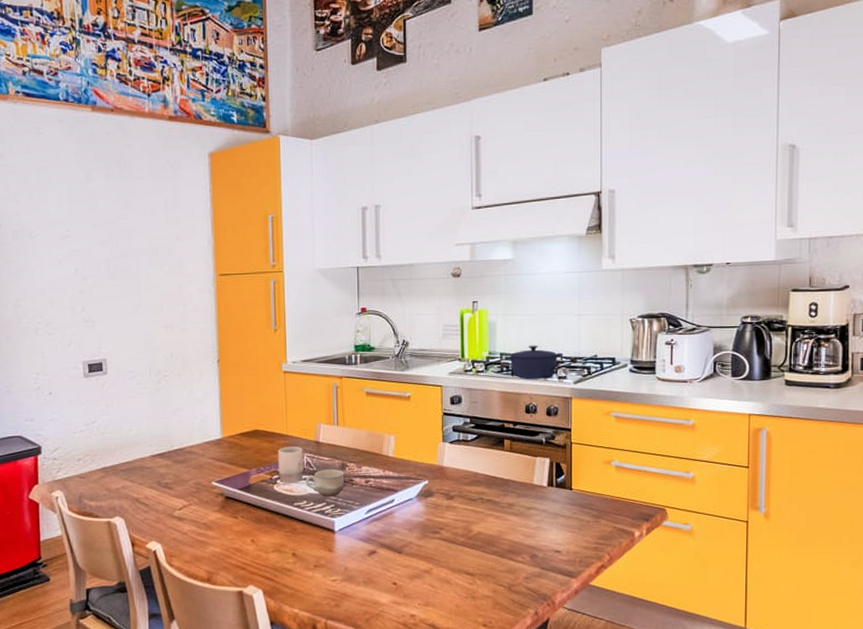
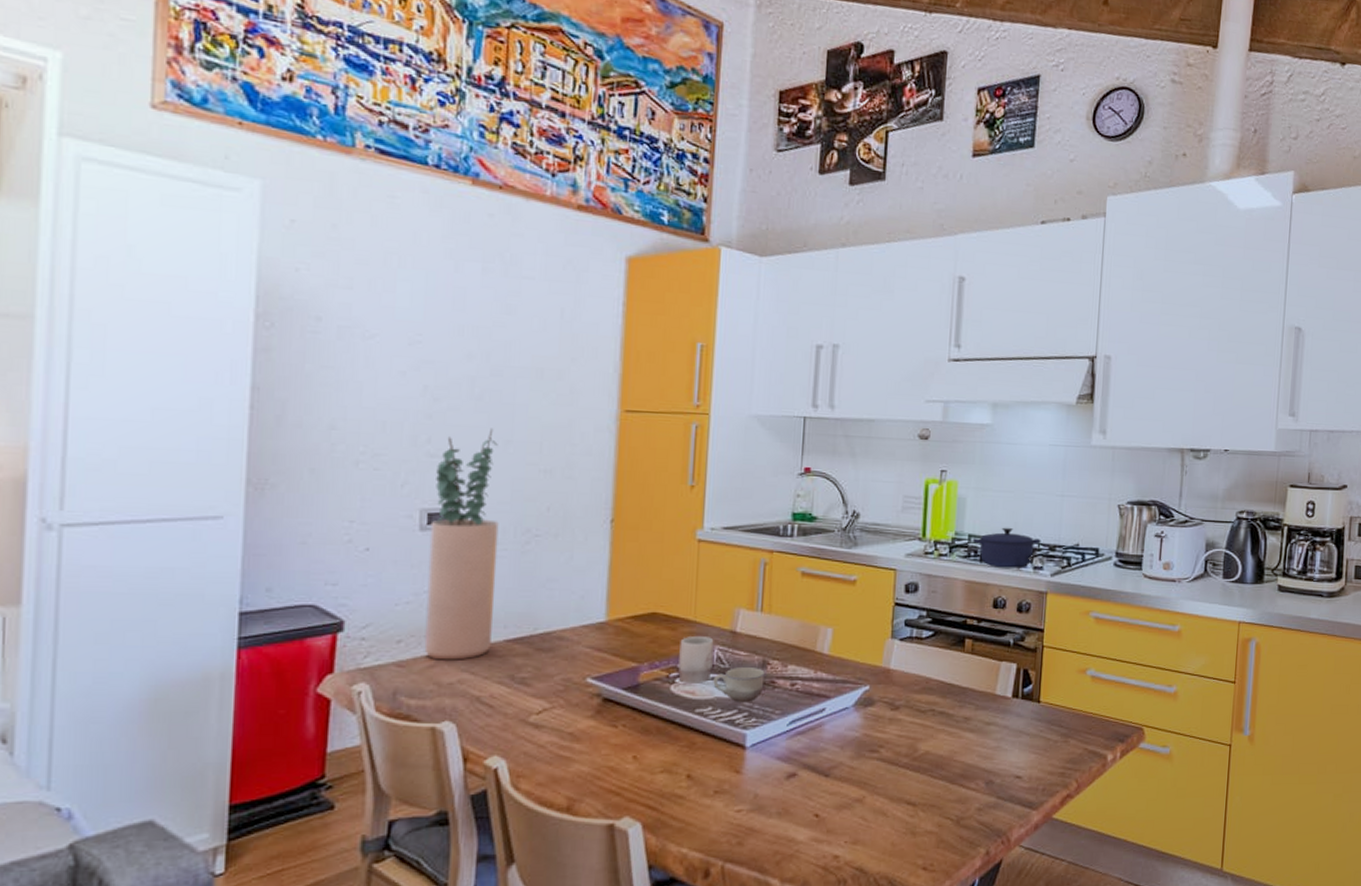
vase: none [90,297,142,472] -> present [424,428,499,660]

